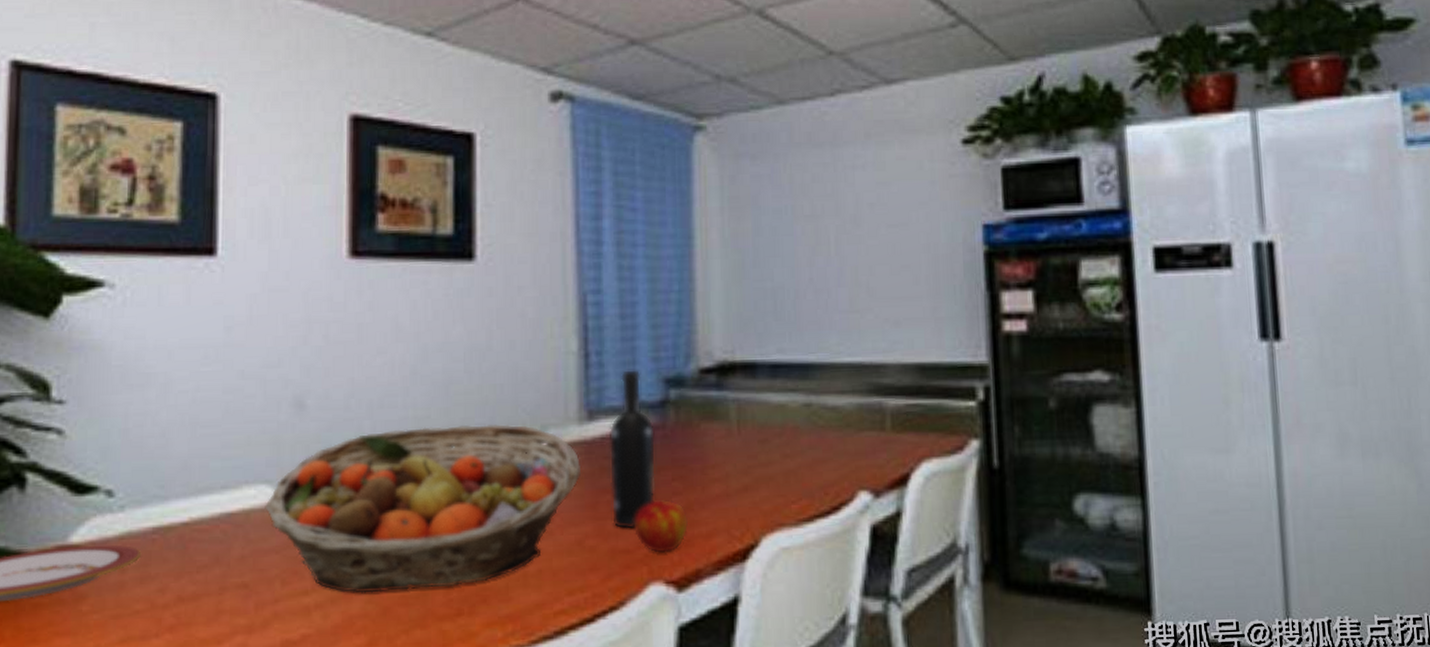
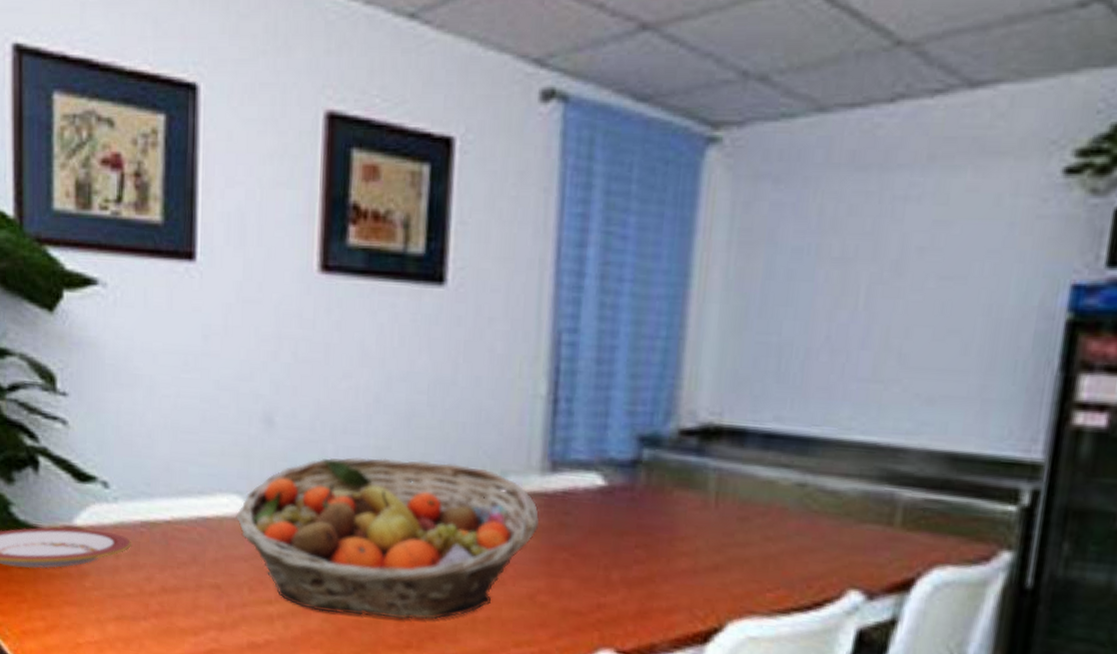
wine bottle: present [608,368,657,530] -> none [566,420,623,593]
apple: present [634,499,688,553] -> none [589,564,648,622]

